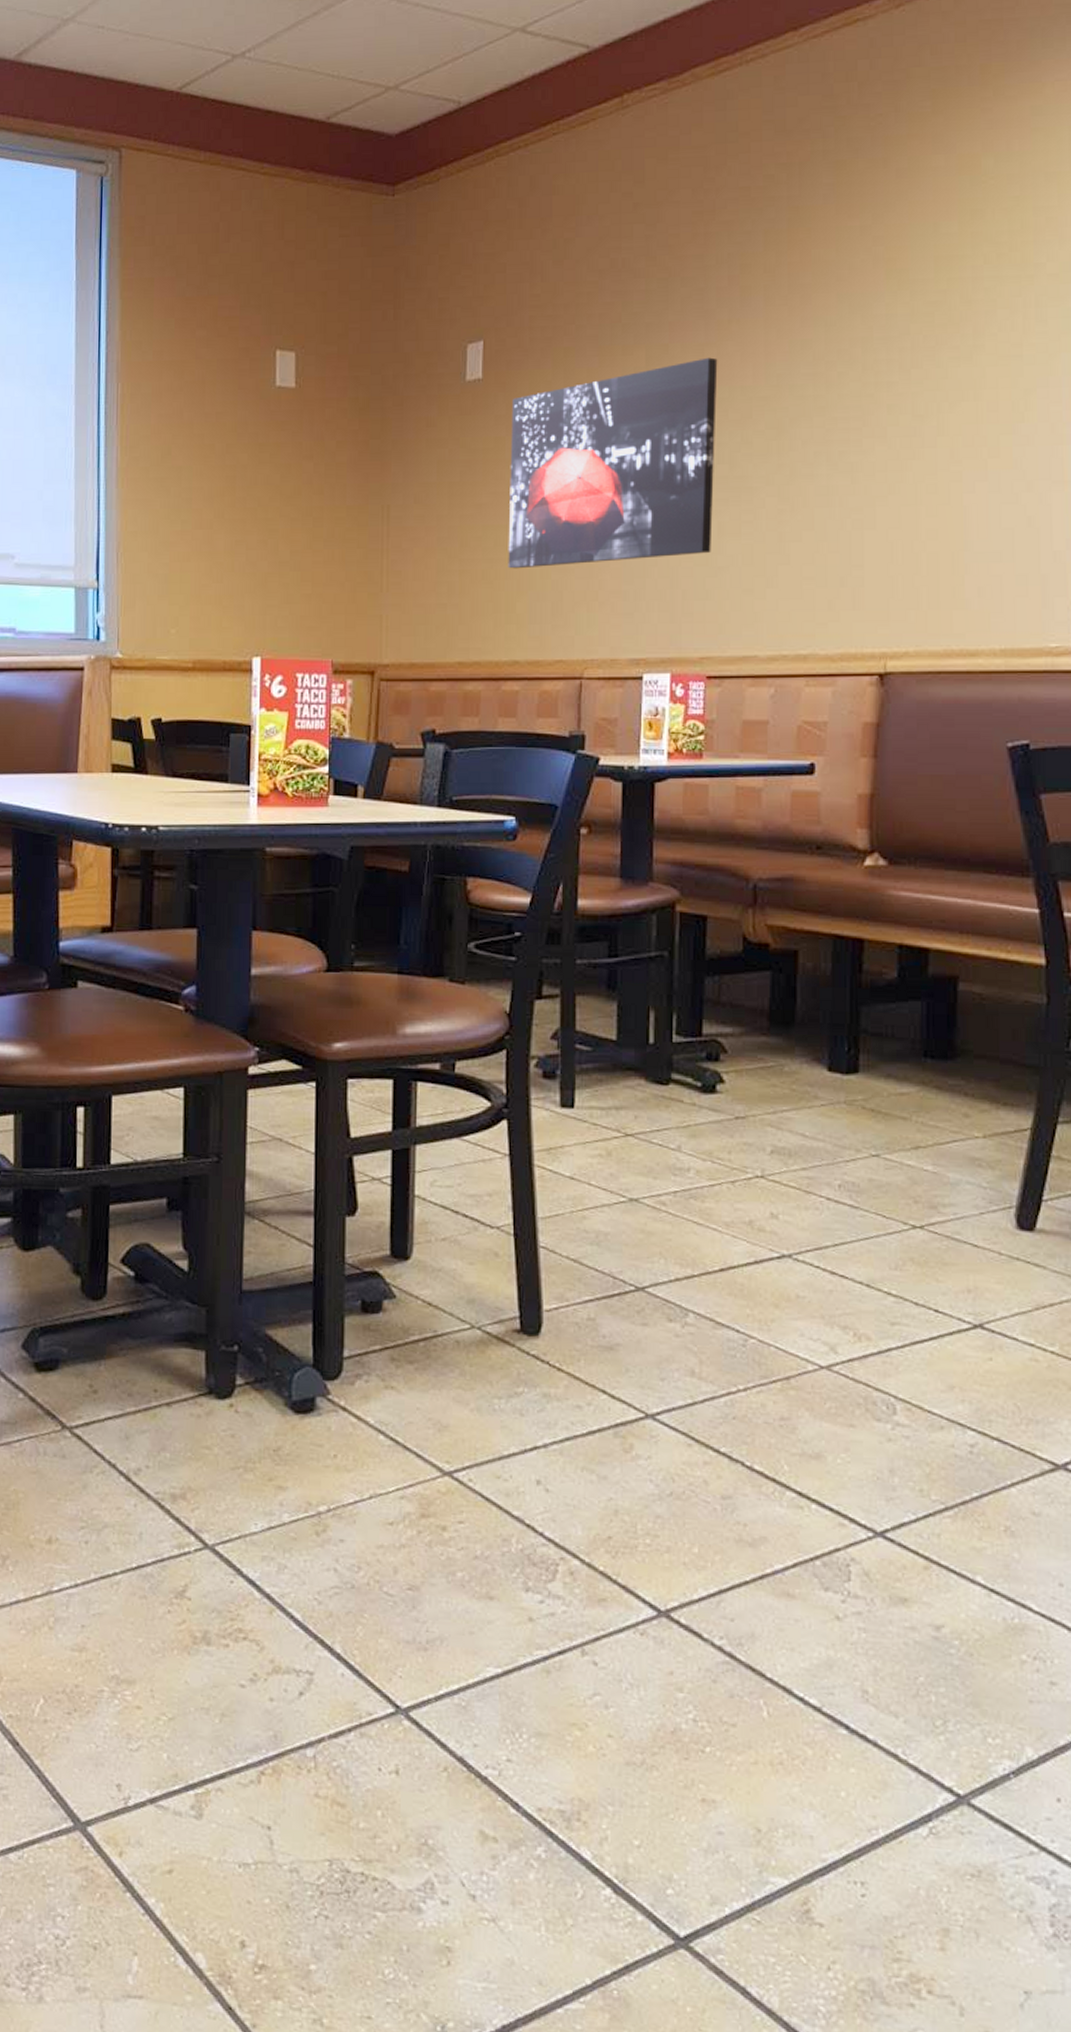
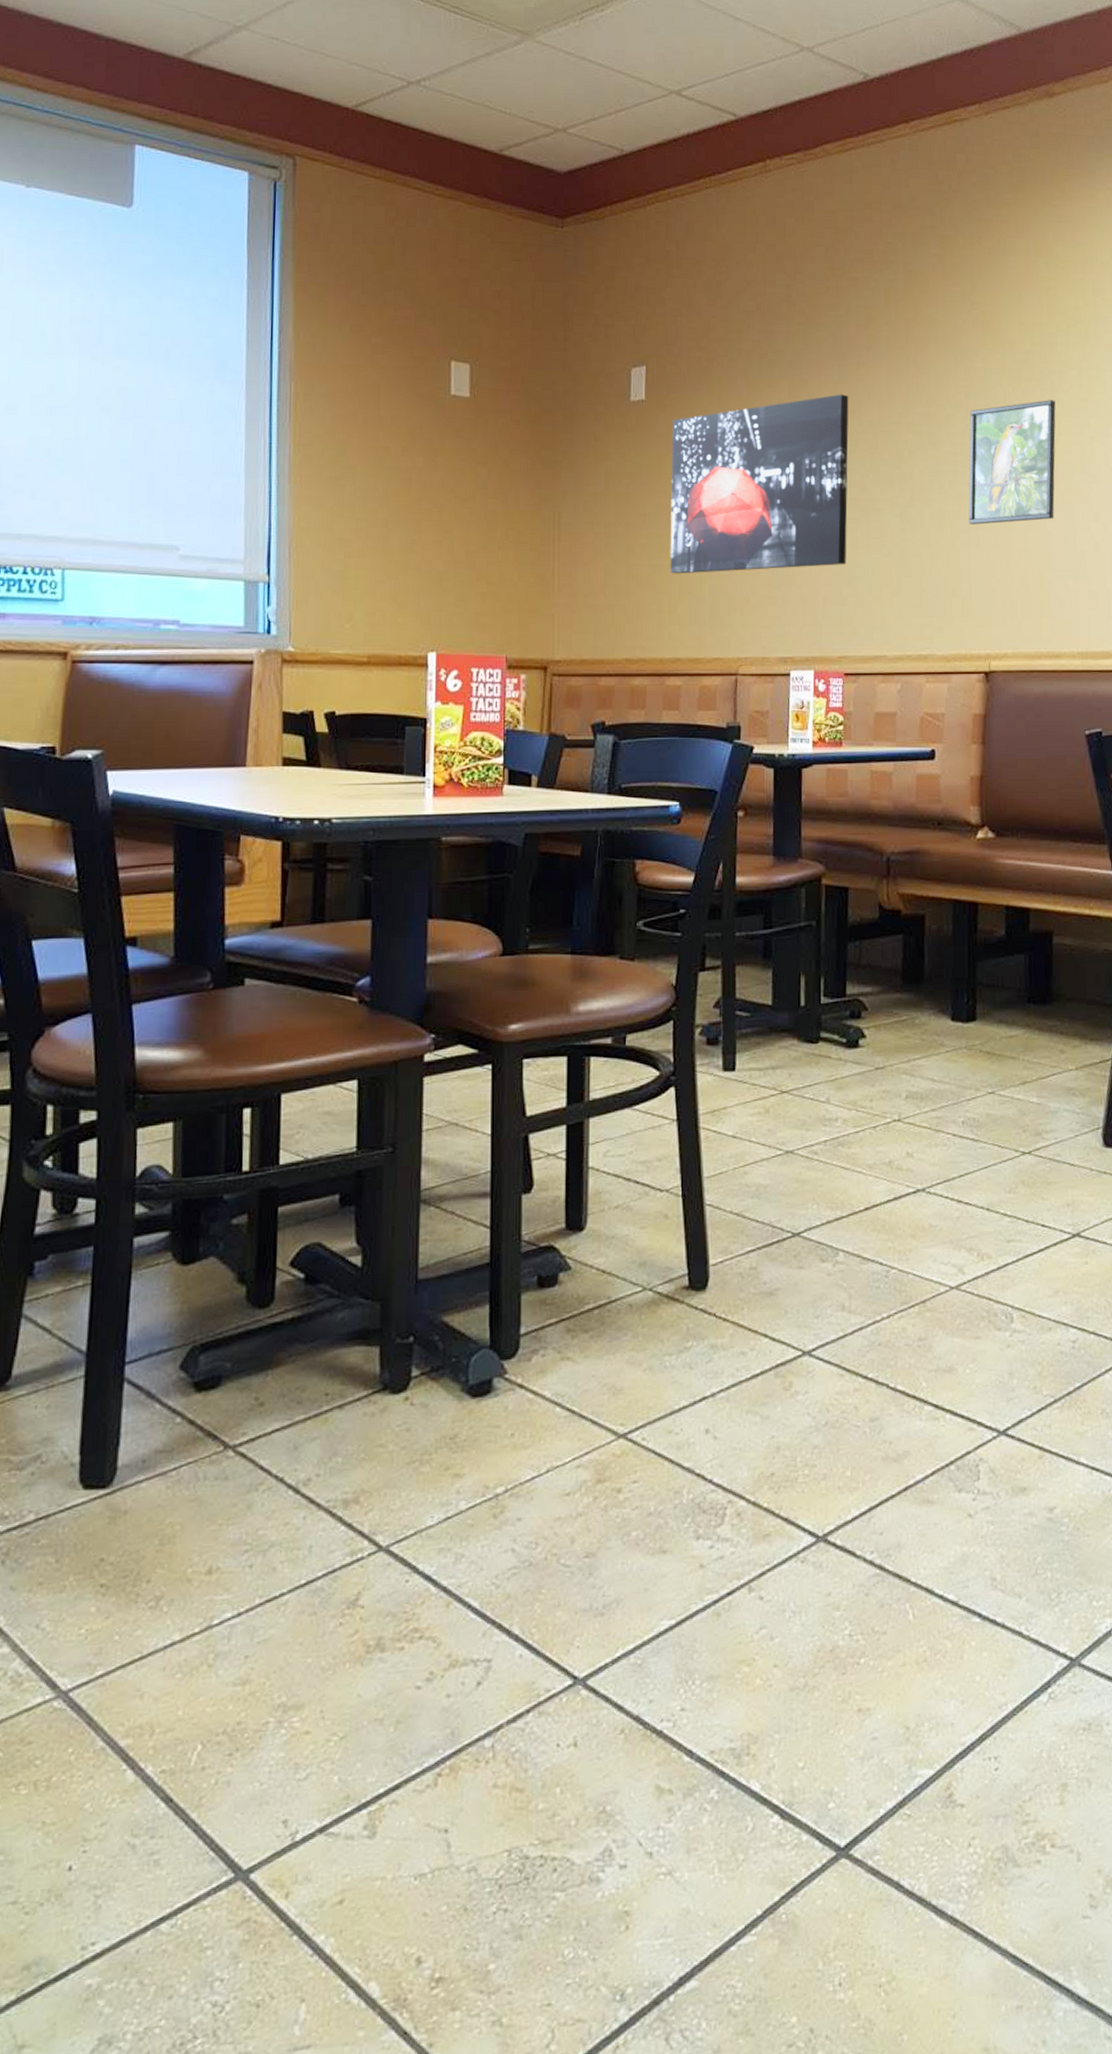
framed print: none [863,347,979,501] -> present [968,400,1056,525]

